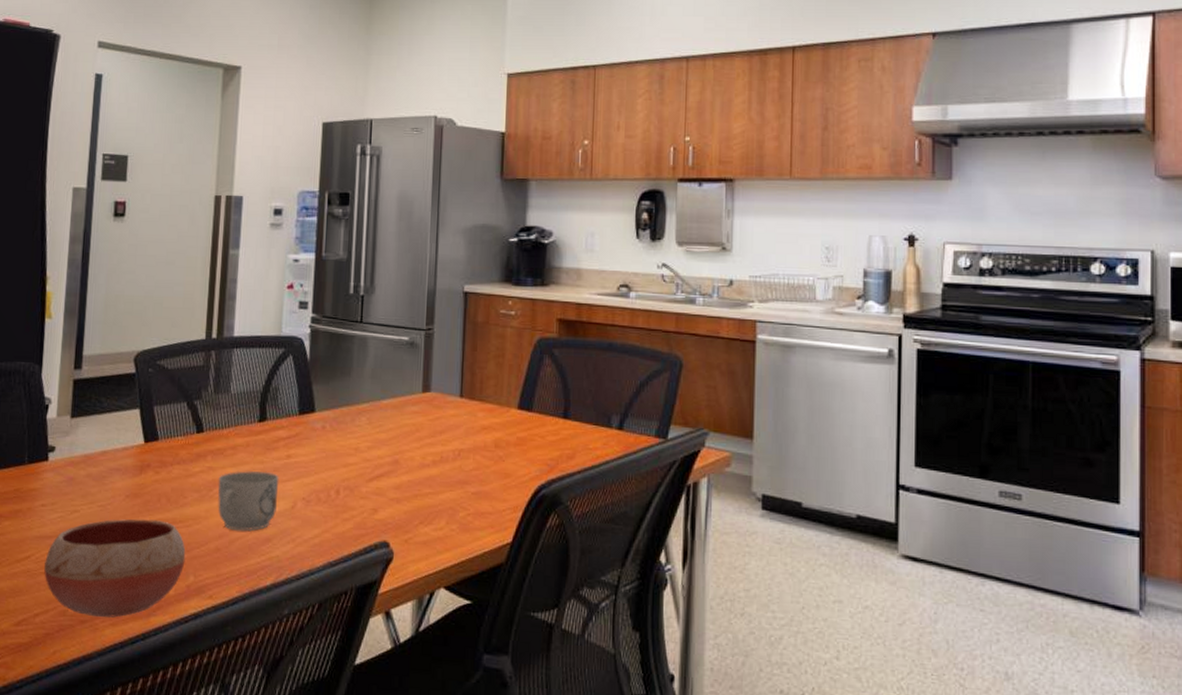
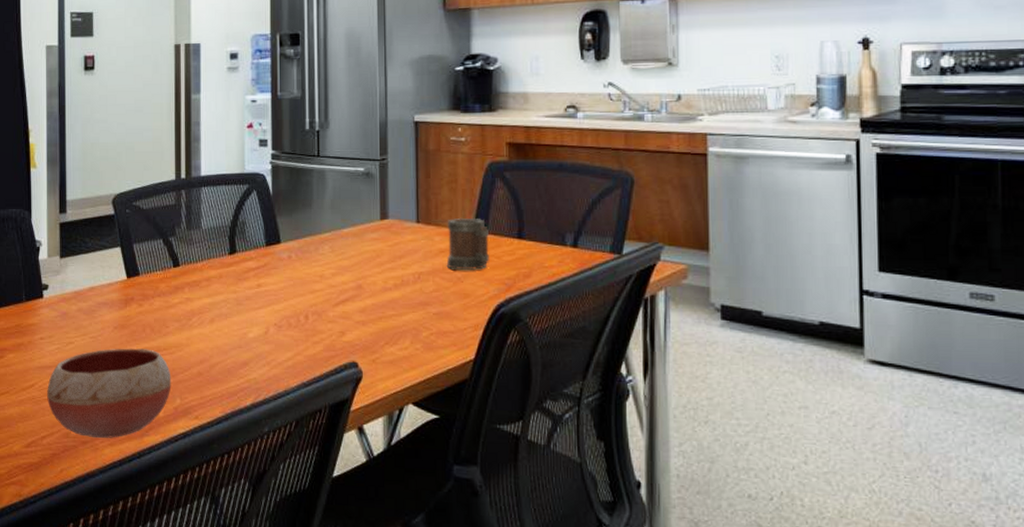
mug: present [217,471,279,532] -> none [196,300,252,357]
mug: none [488,393,534,450] -> present [446,217,489,271]

